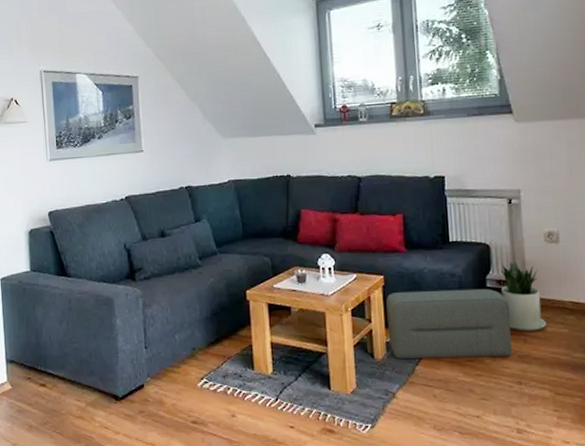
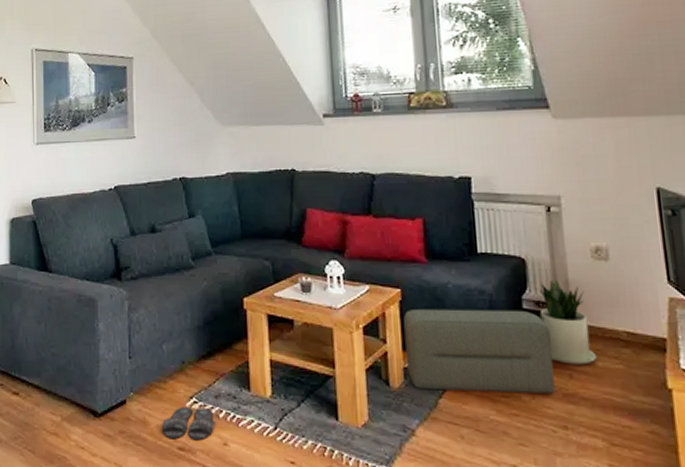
slippers: none [177,387,225,415] -> present [162,407,217,441]

